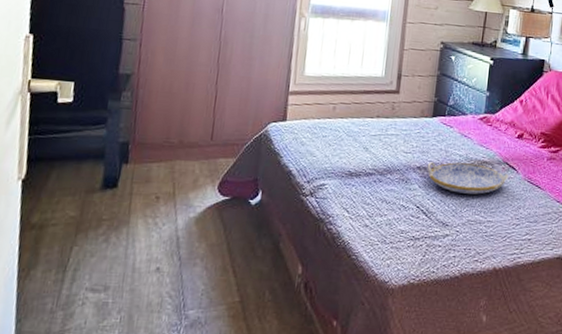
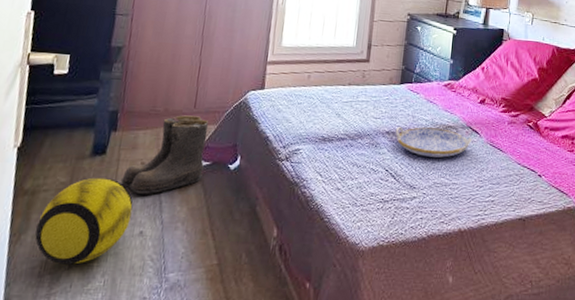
ball: none [45,211,149,301] -> present [35,177,133,265]
boots: none [134,147,227,230] -> present [120,115,209,194]

